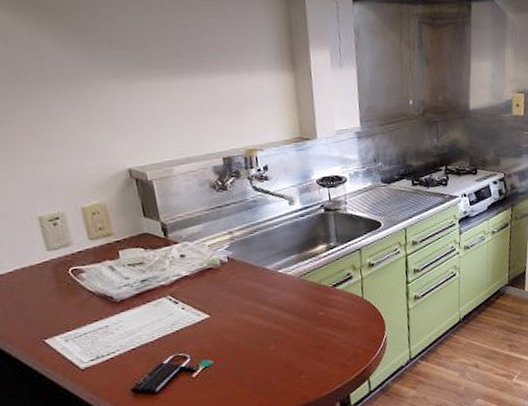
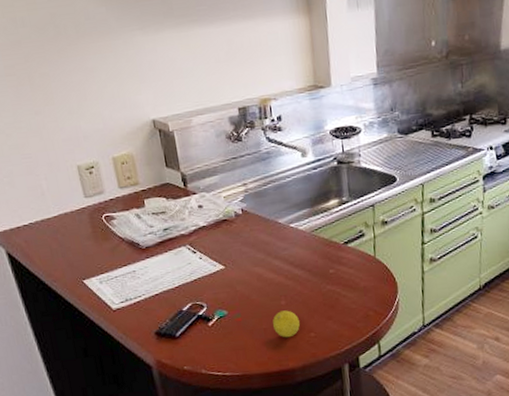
fruit: none [261,355,290,383] -> present [272,310,300,338]

